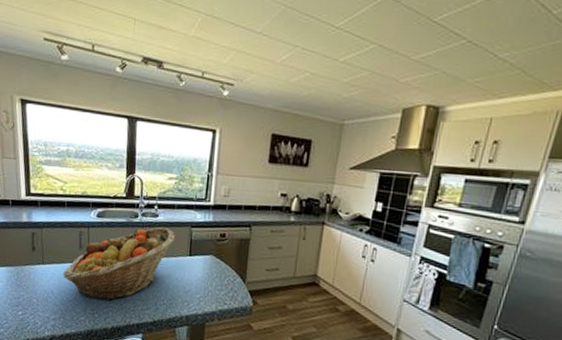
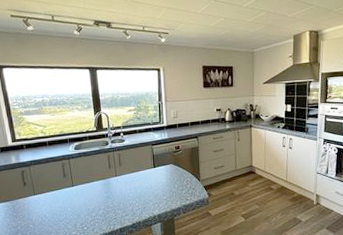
fruit basket: present [63,227,175,301] -> none [53,149,141,216]

